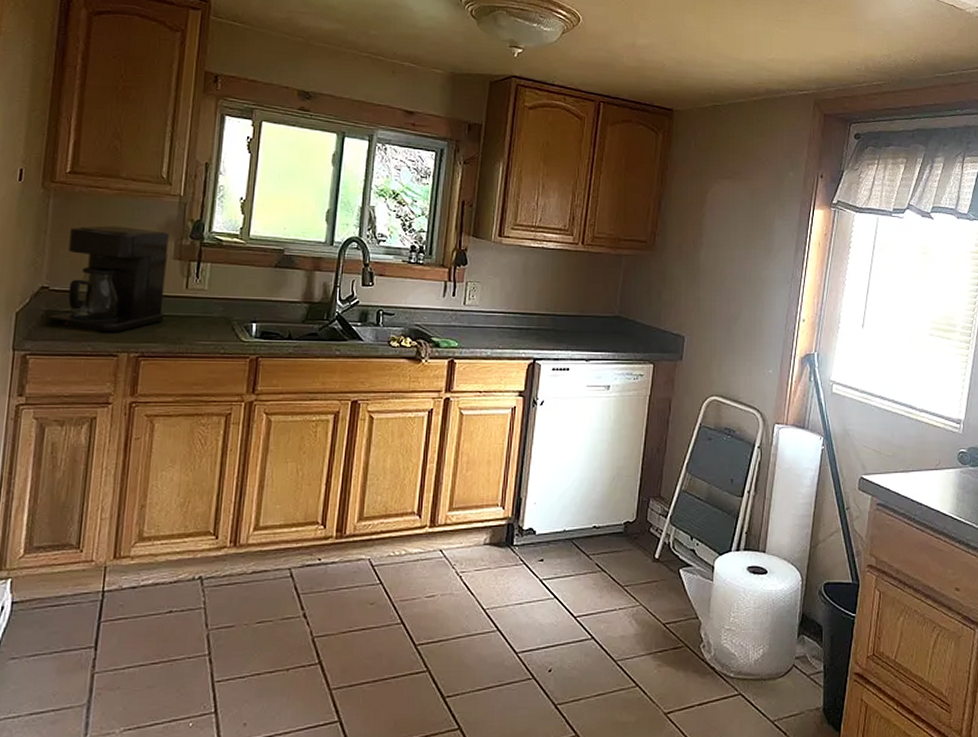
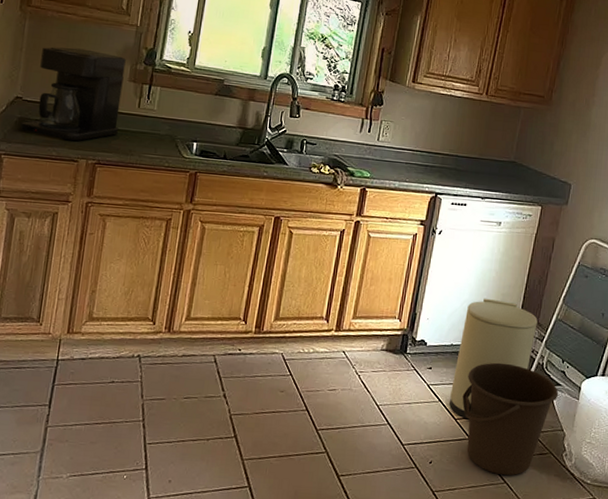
pedal bin: none [567,473,659,616] -> present [449,298,538,420]
bucket: none [581,546,690,678] -> present [462,362,559,476]

